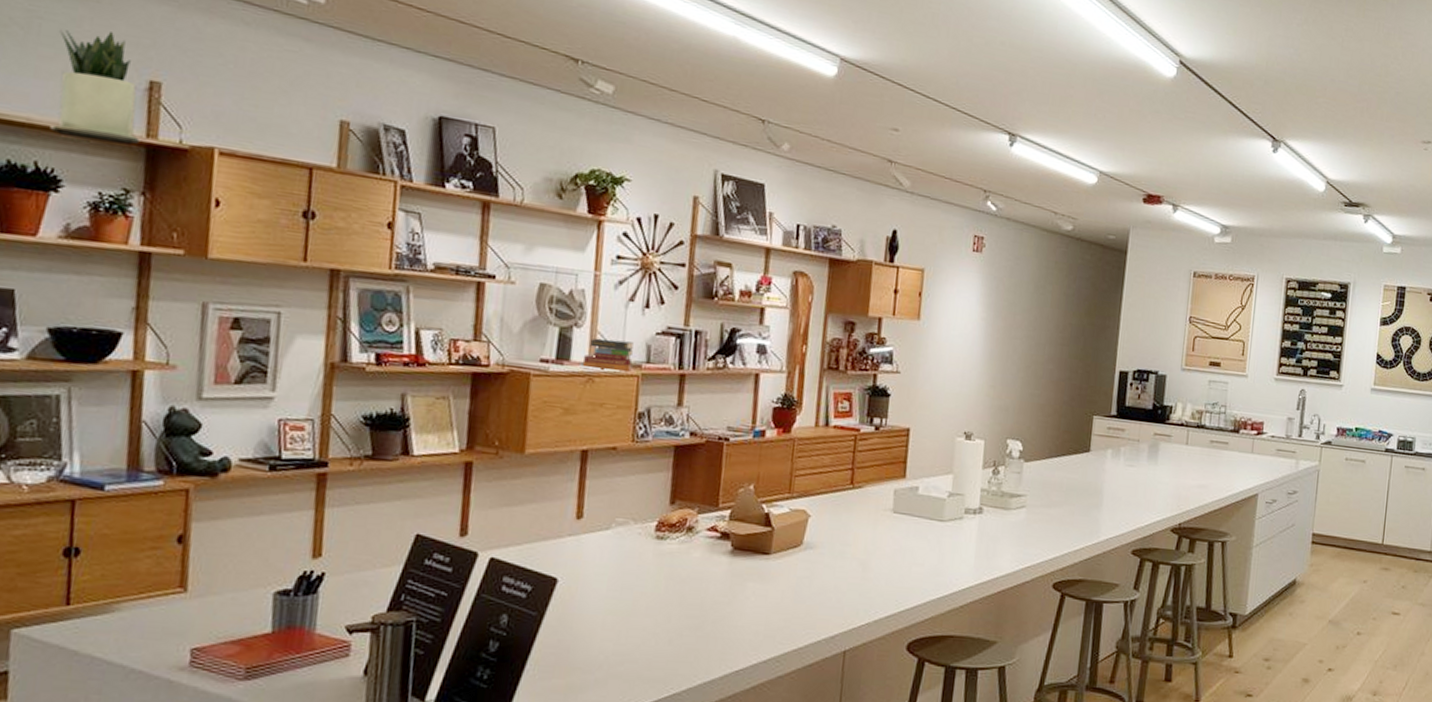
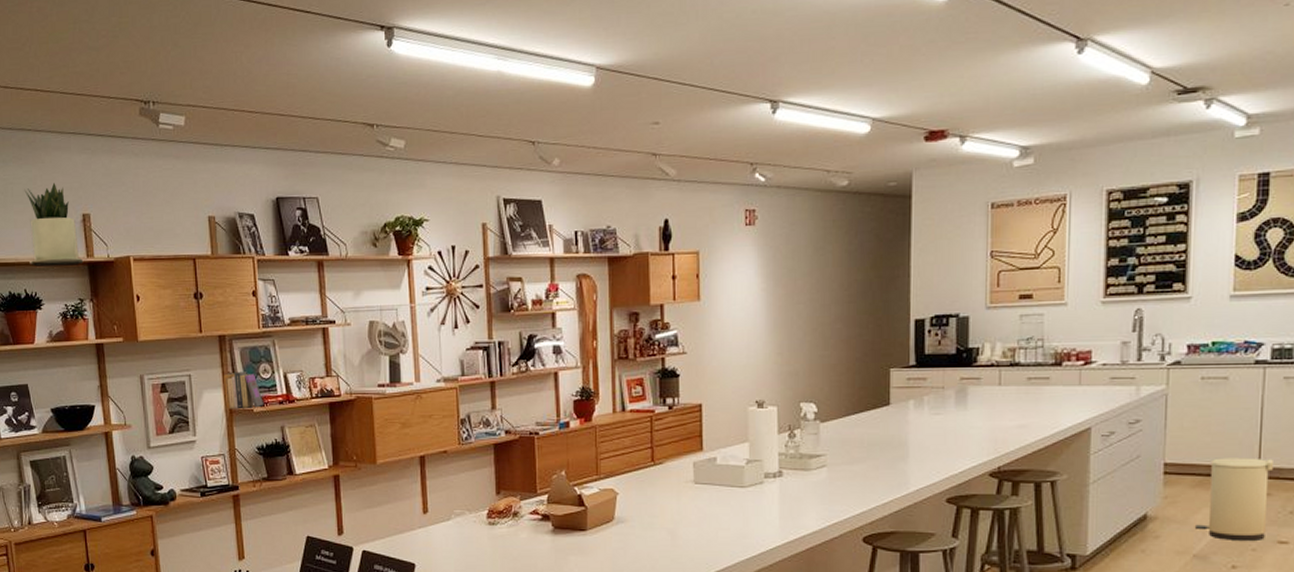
books: none [326,318,382,367] -> present [224,371,263,410]
books: present [582,338,634,373] -> none [410,360,450,388]
pedal bin: none [1331,532,1393,611] -> present [1194,458,1273,540]

